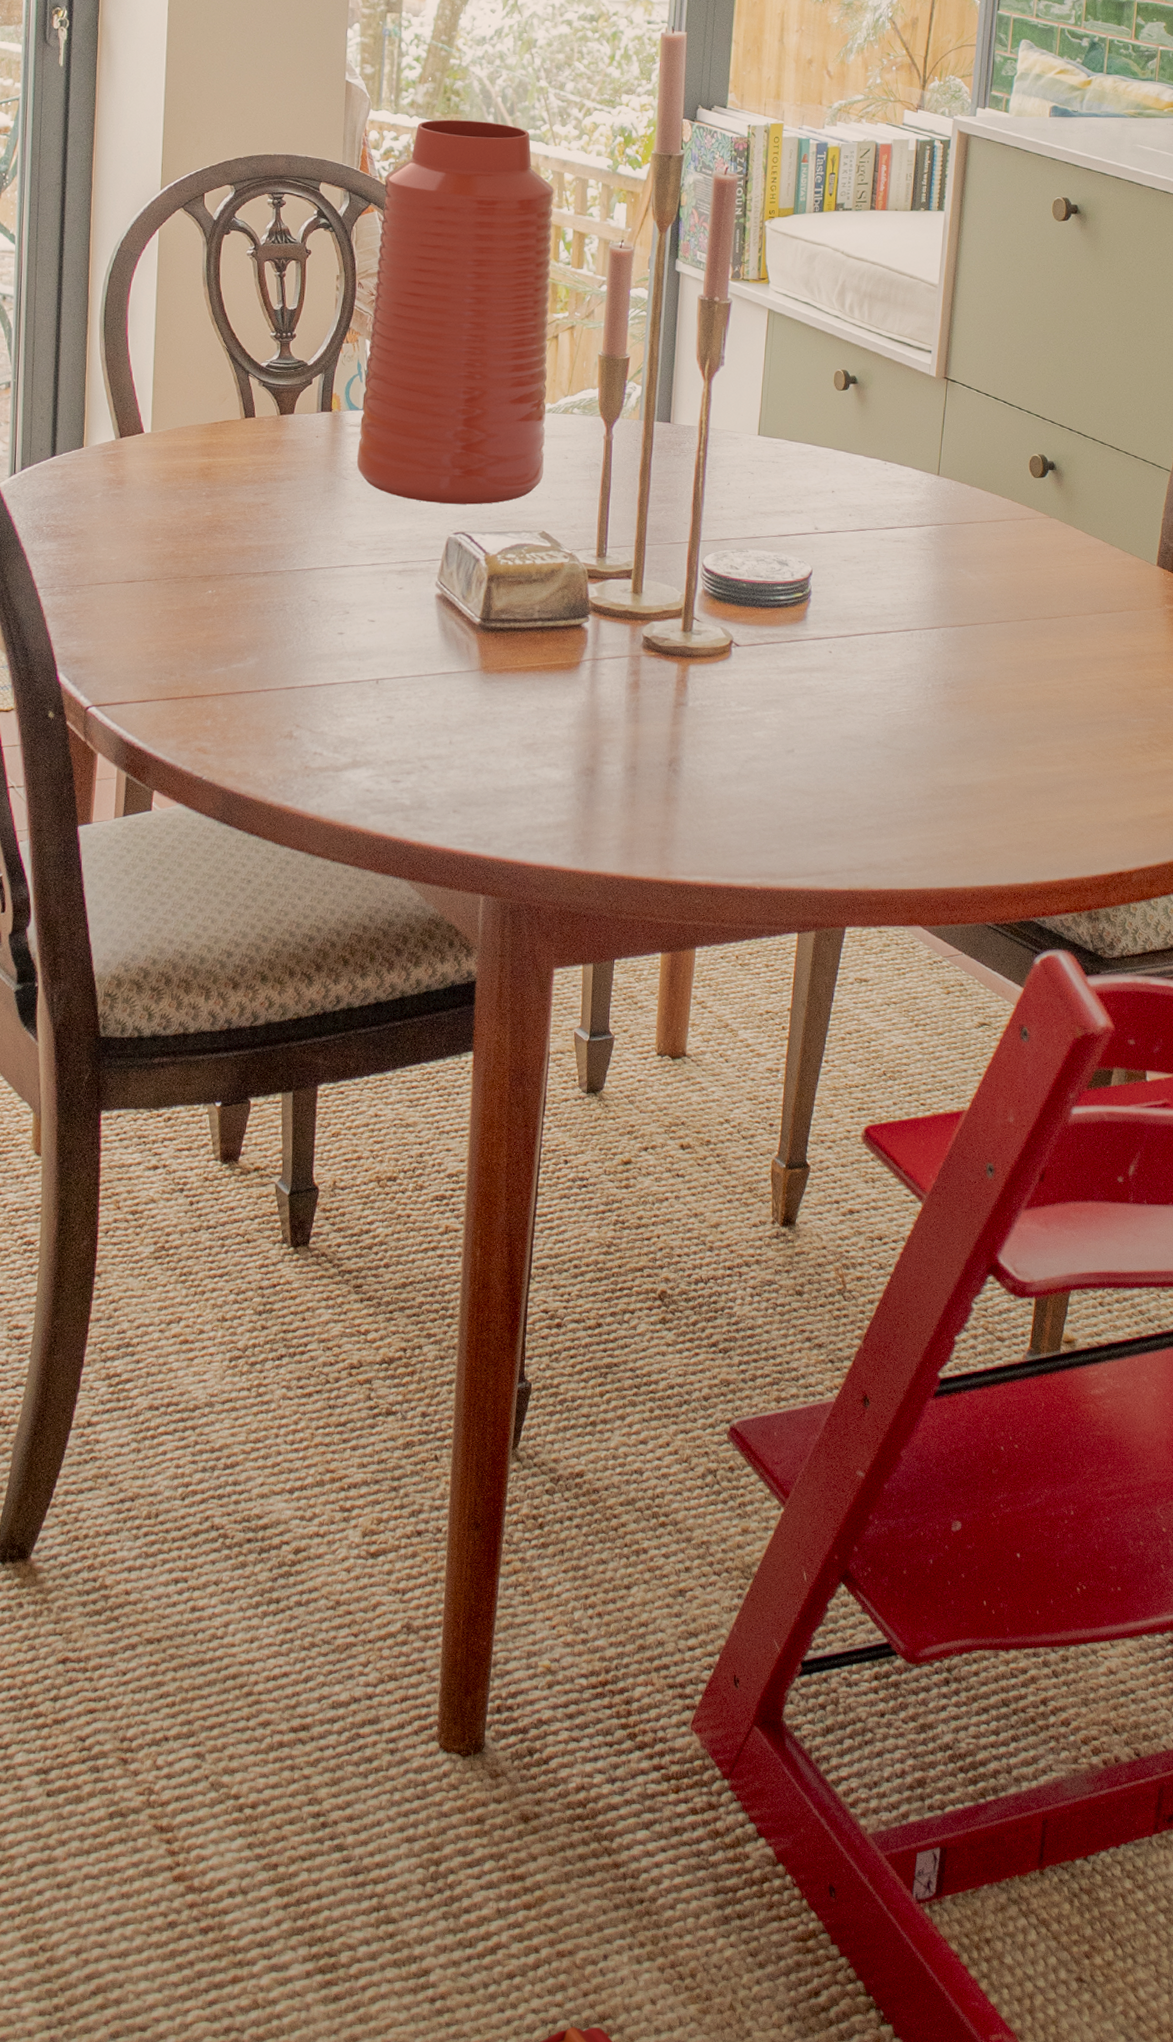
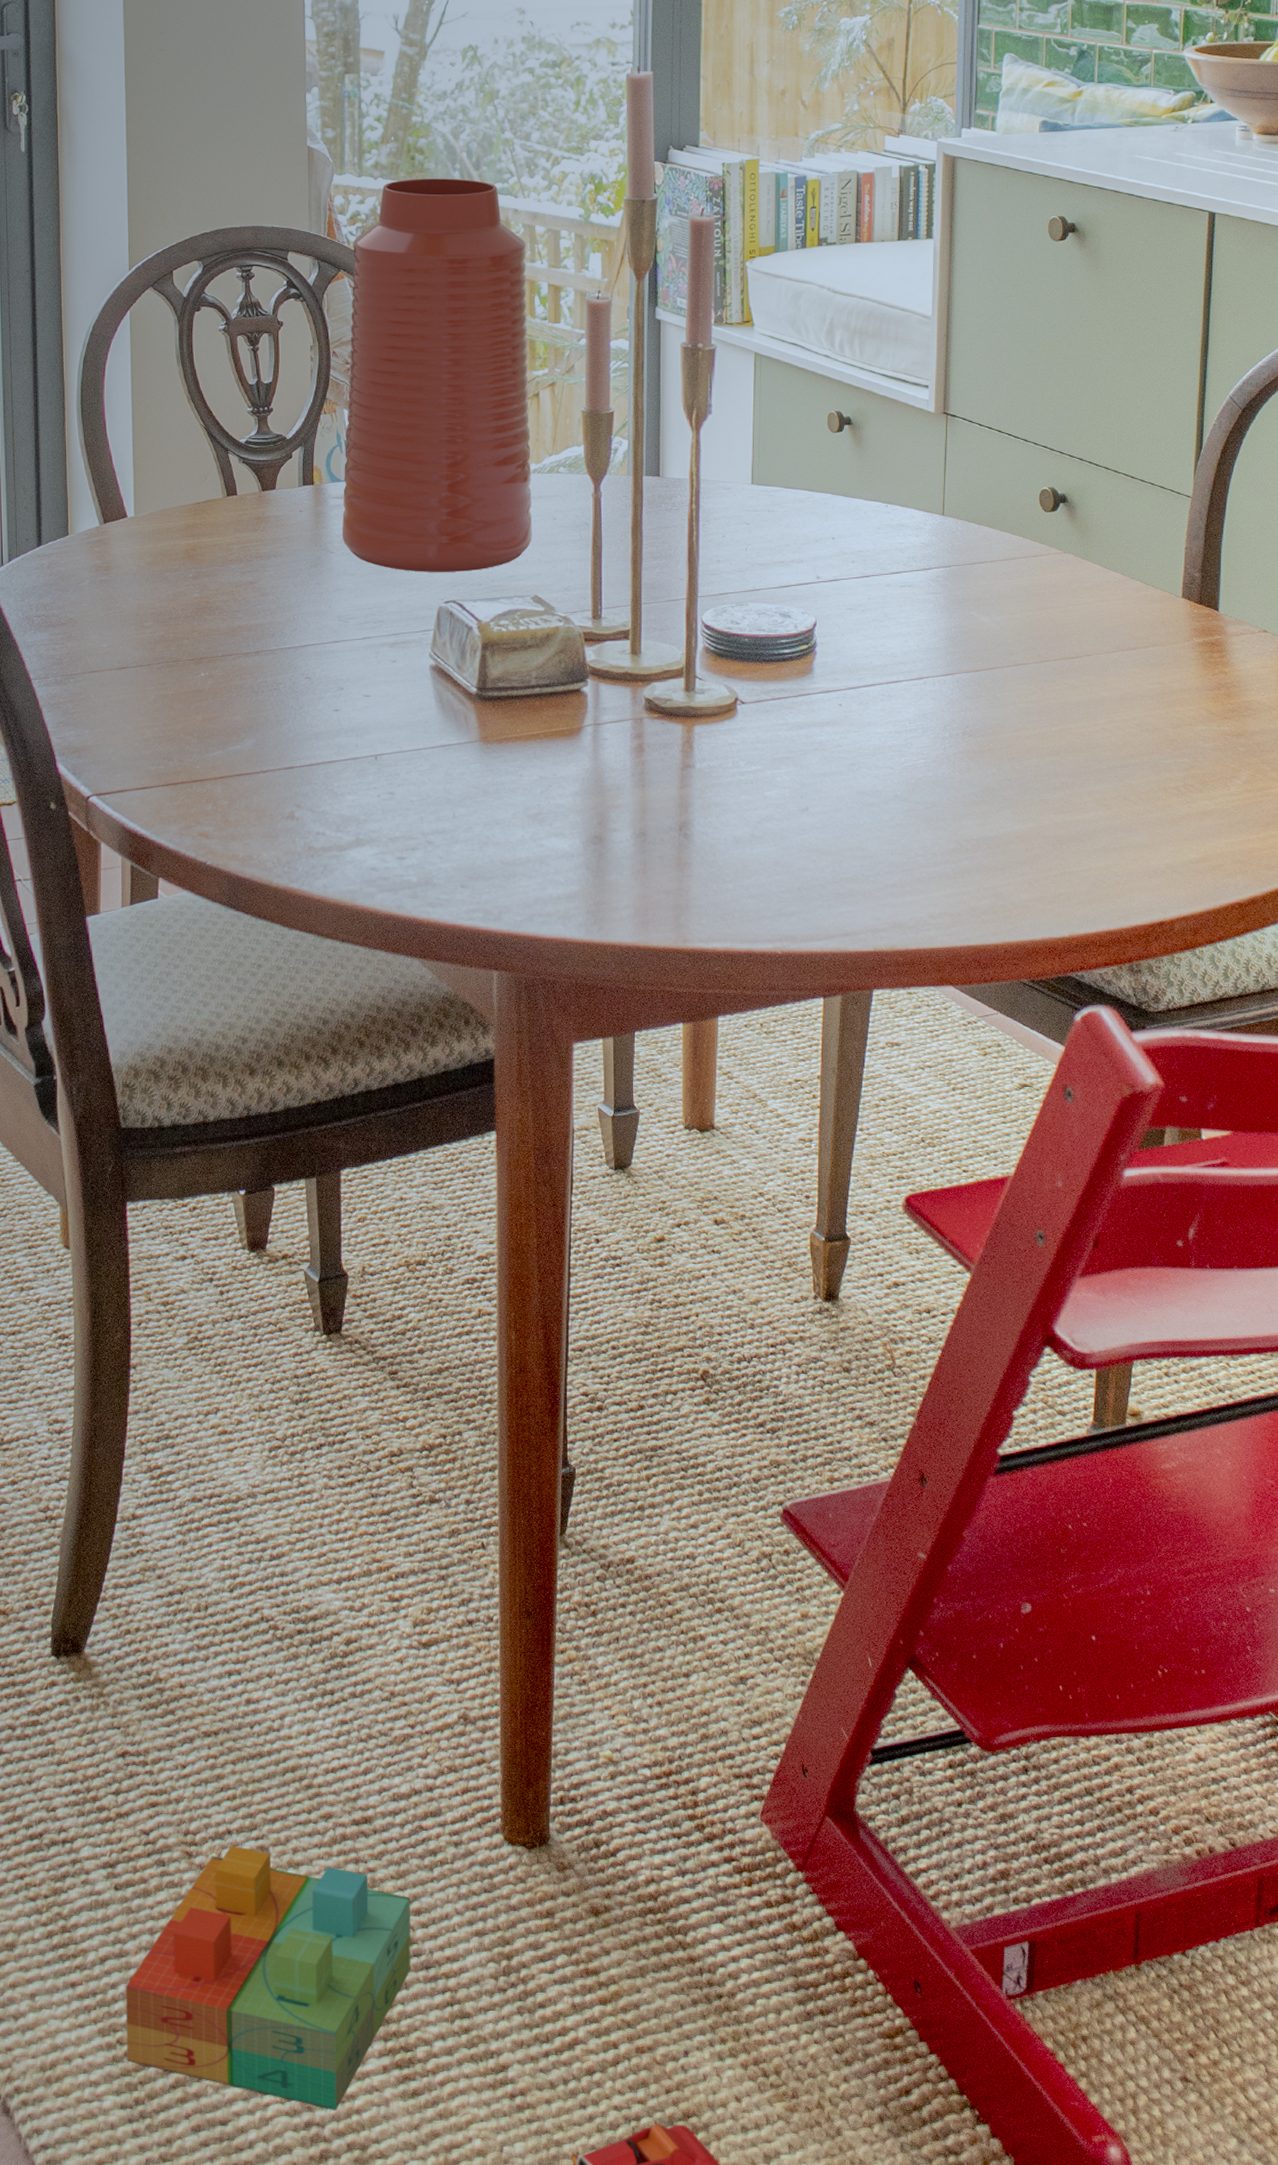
toy blocks: none [49,1752,343,2015] -> present [125,1845,411,2110]

